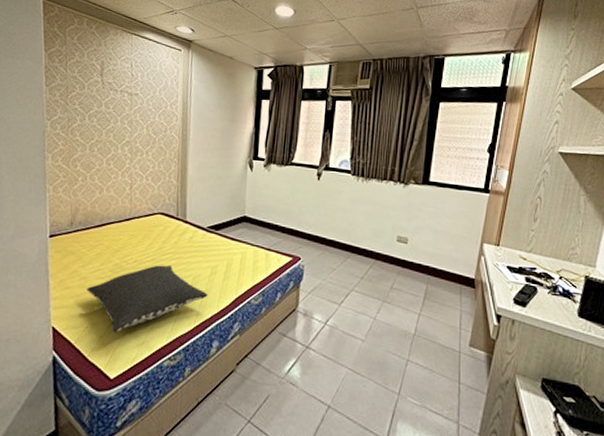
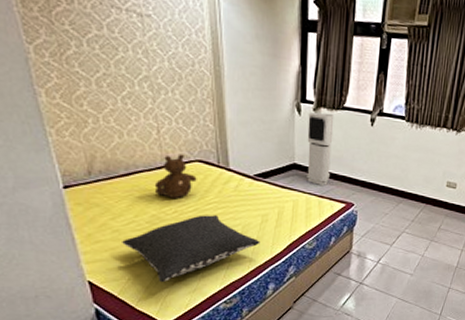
teddy bear: none [120,207,158,248] -> present [154,154,197,198]
air purifier: none [255,168,283,238] -> present [307,113,334,185]

